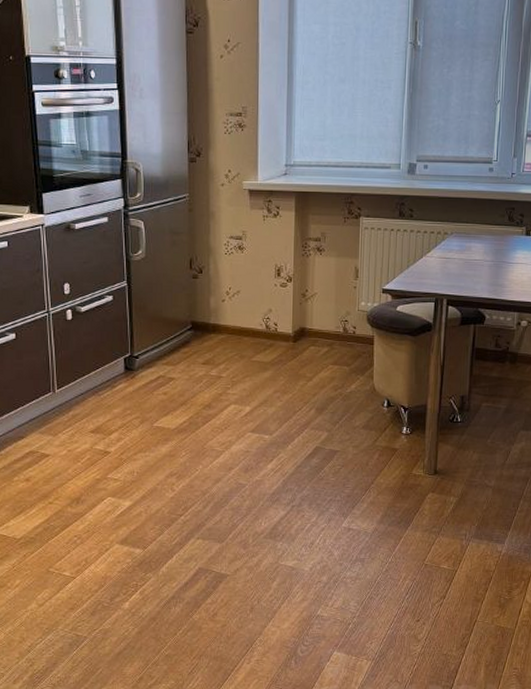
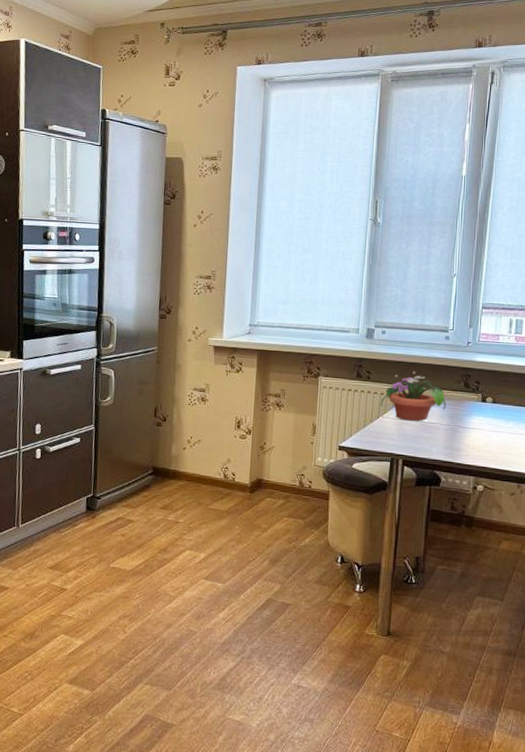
potted flower: none [423,206,491,259] -> present [380,371,447,422]

